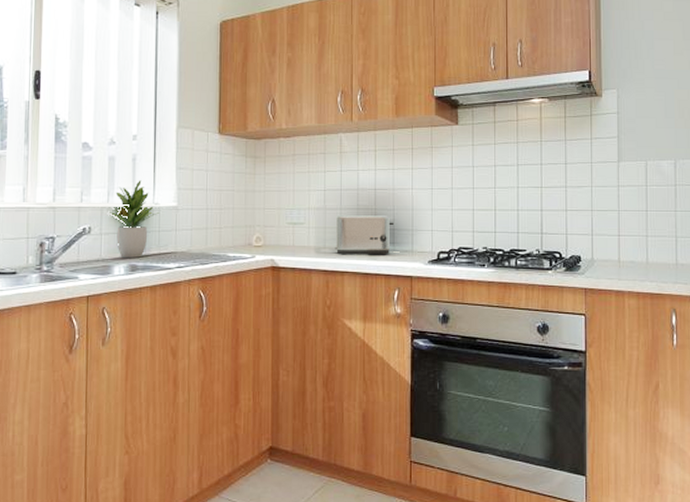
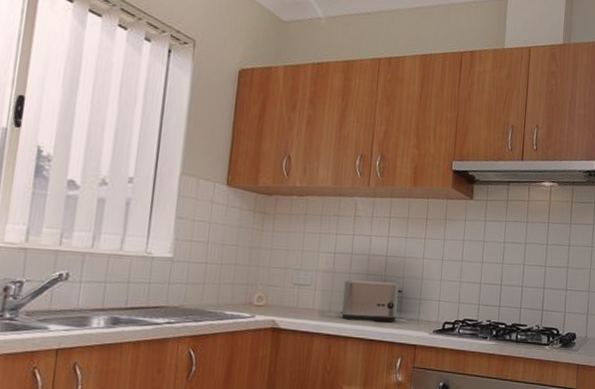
potted plant: present [109,180,159,258] -> none [93,227,151,310]

